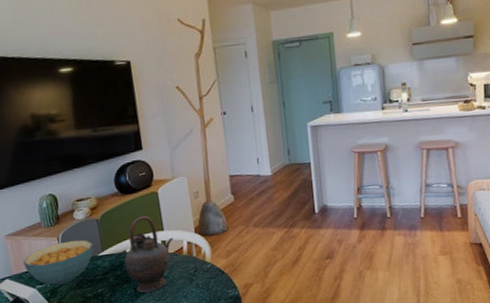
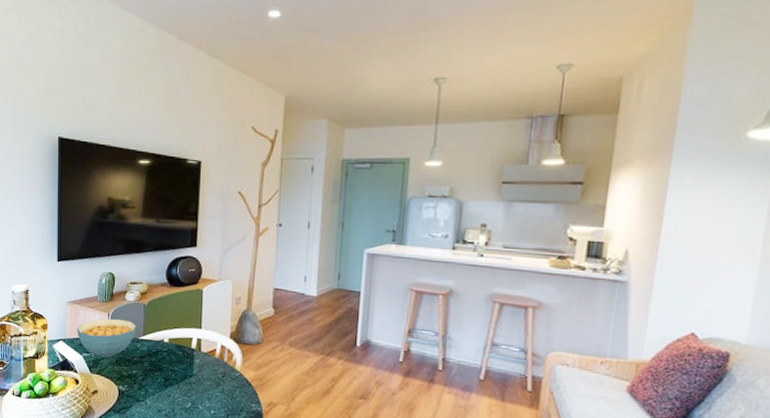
teapot: present [123,215,173,293] -> none [160,310,209,386]

